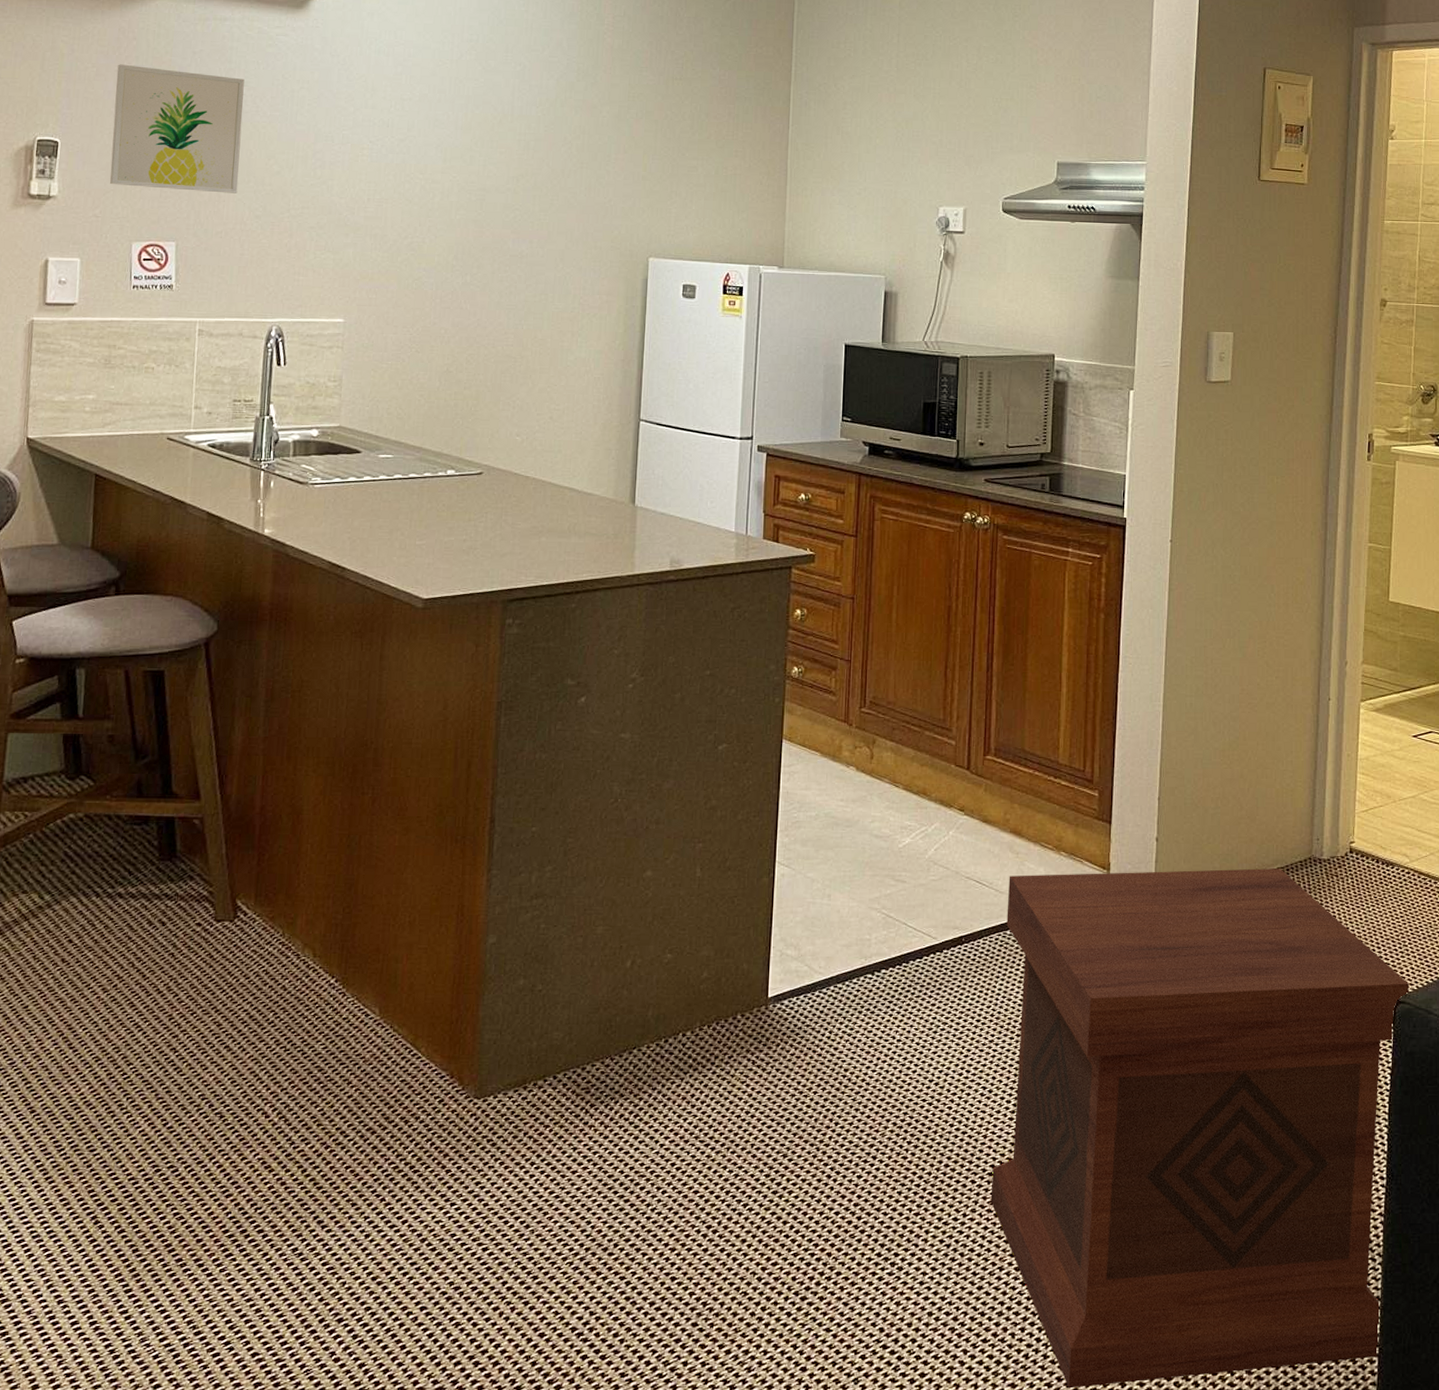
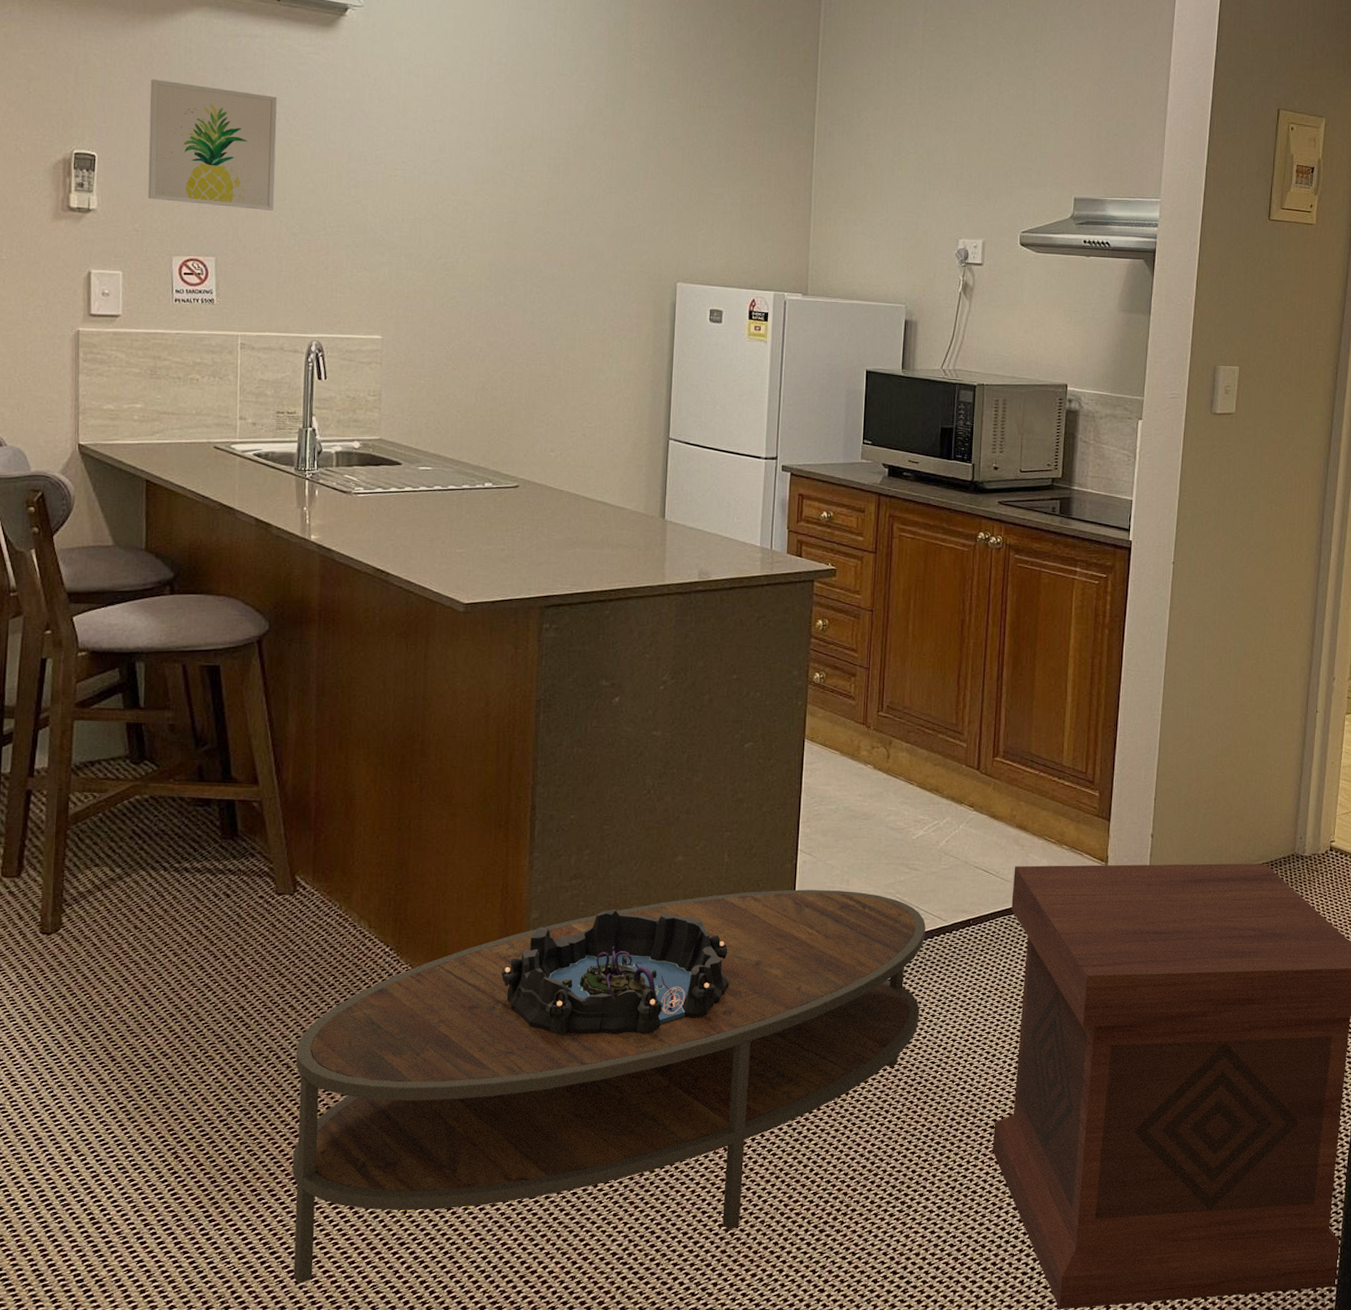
coffee table: none [219,906,914,1370] -> present [292,889,926,1284]
decorative bowl: none [454,932,702,1074] -> present [501,909,730,1035]

